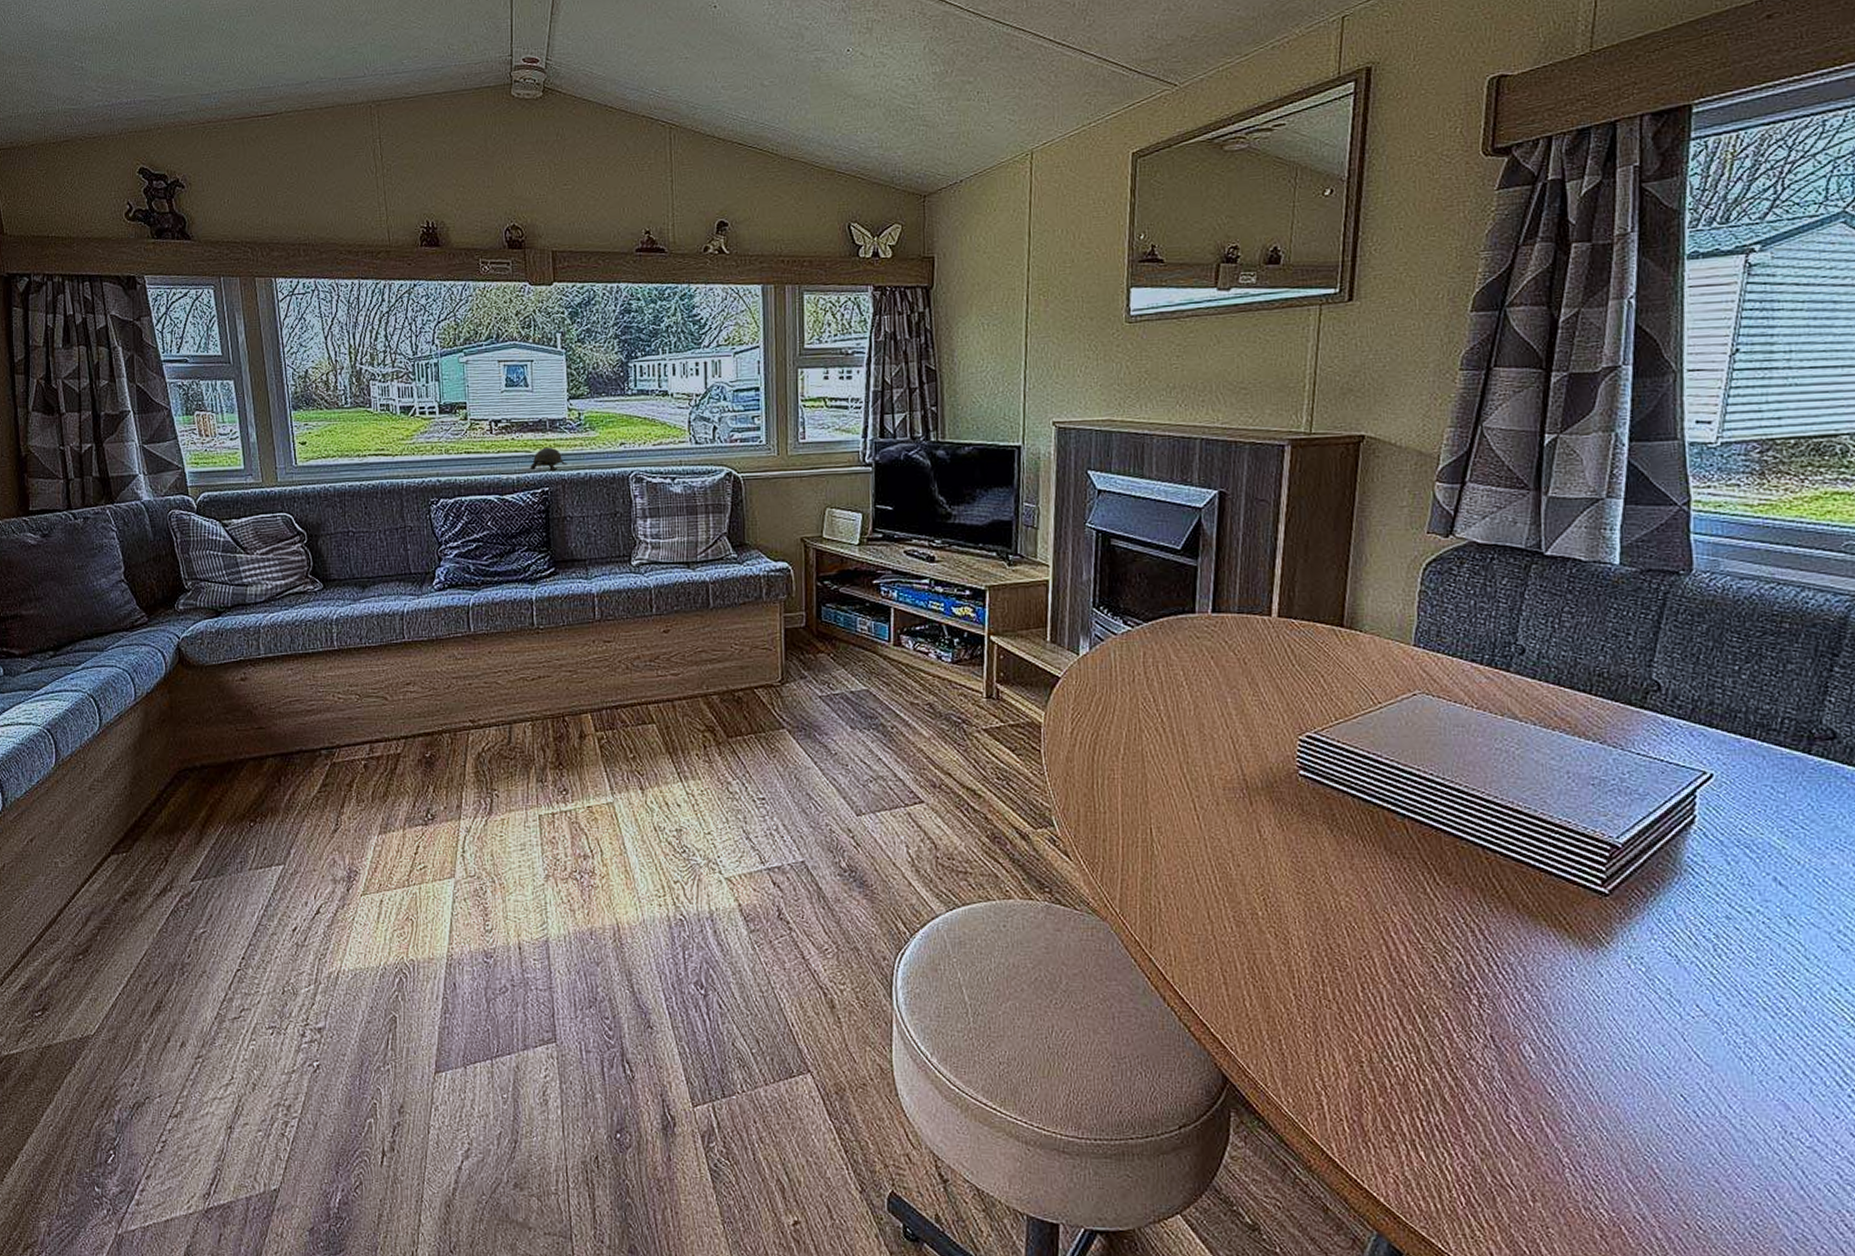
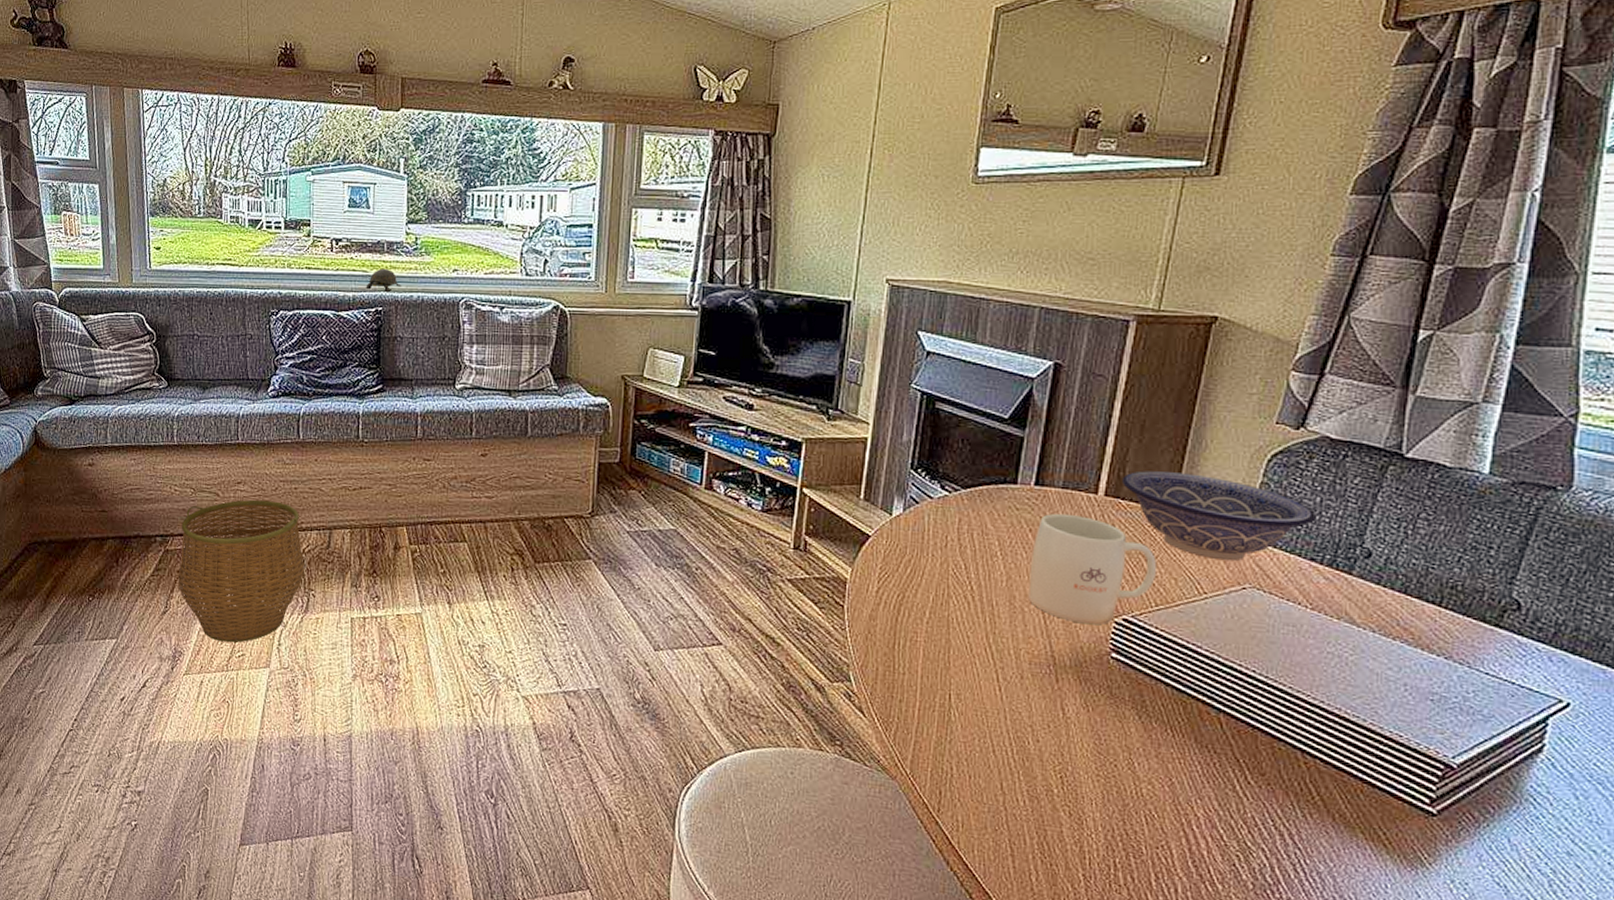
basket: none [347,700,485,856] -> present [178,499,304,643]
mug: none [1214,638,1334,745] -> present [1027,513,1158,625]
decorative bowl: none [1293,588,1473,670] -> present [1123,470,1316,562]

